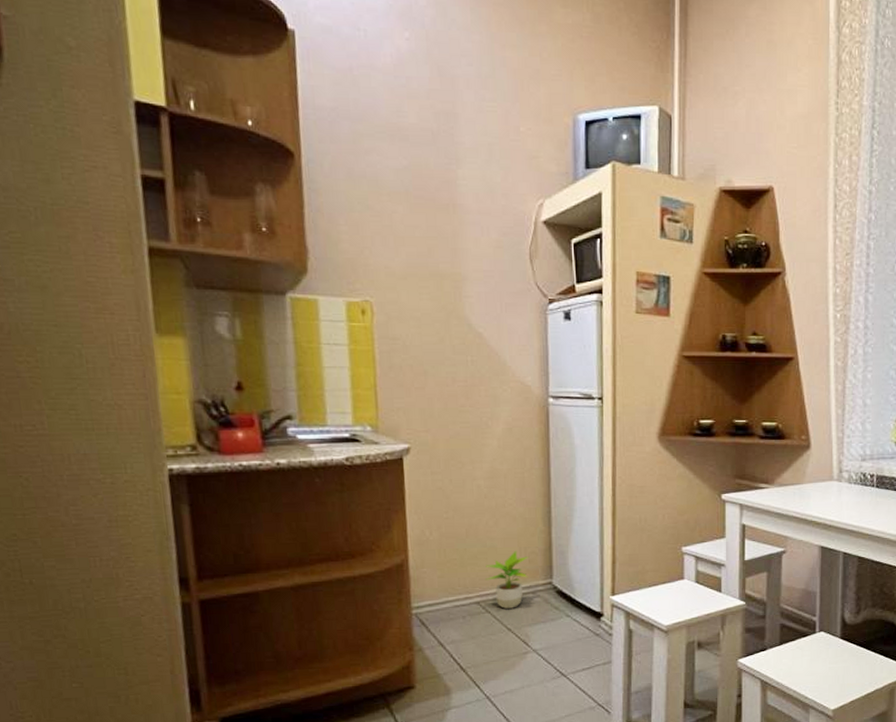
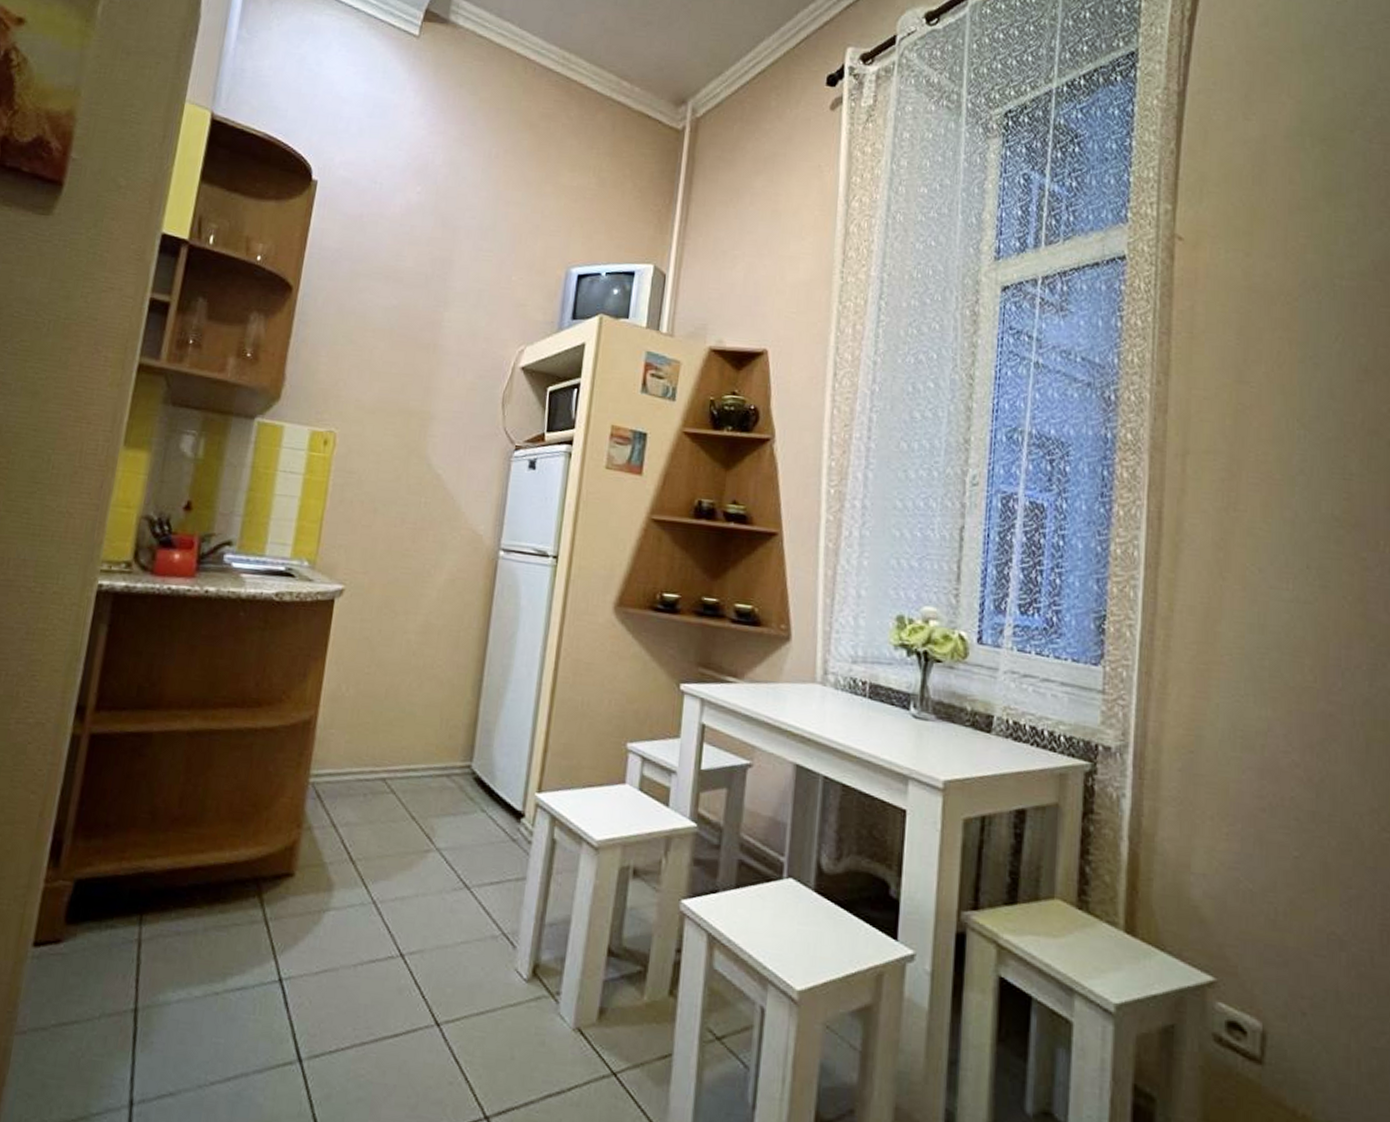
potted plant: present [485,551,530,609] -> none [396,721,451,792]

